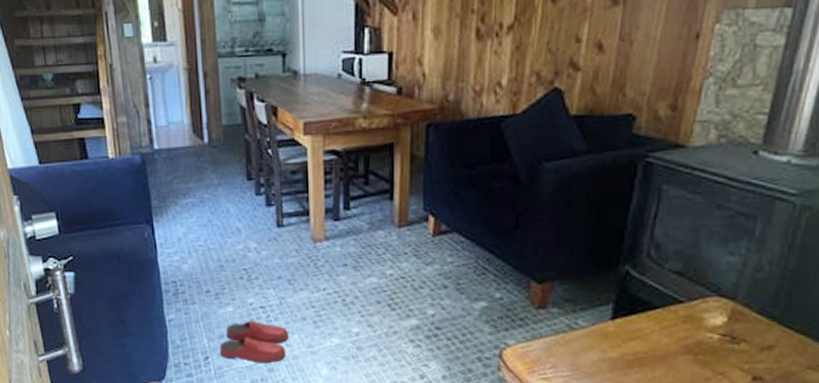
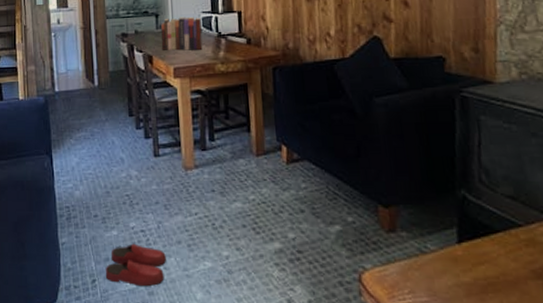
books: none [288,57,341,101] -> present [161,16,203,51]

